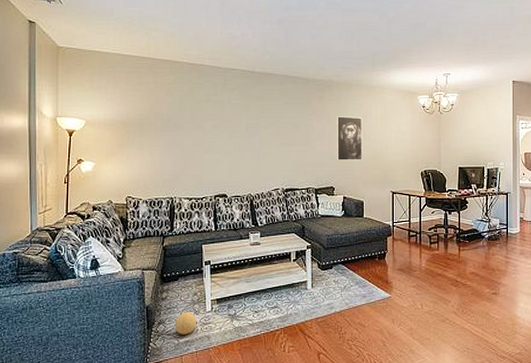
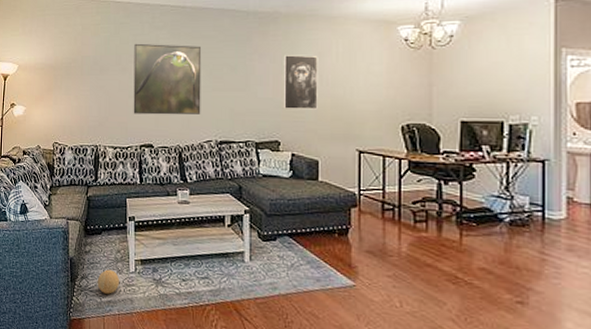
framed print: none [207,102,269,168] -> present [133,43,202,115]

